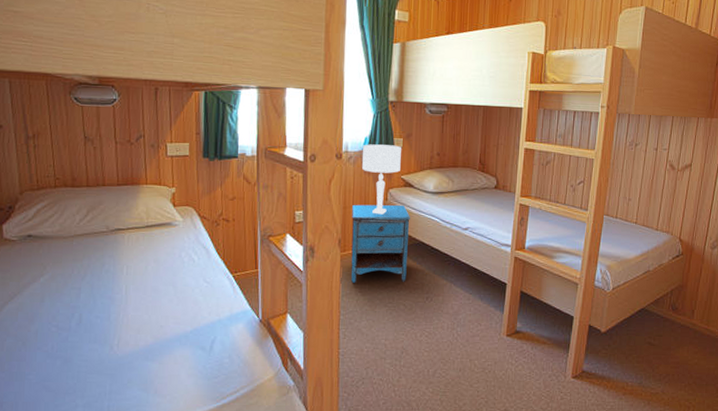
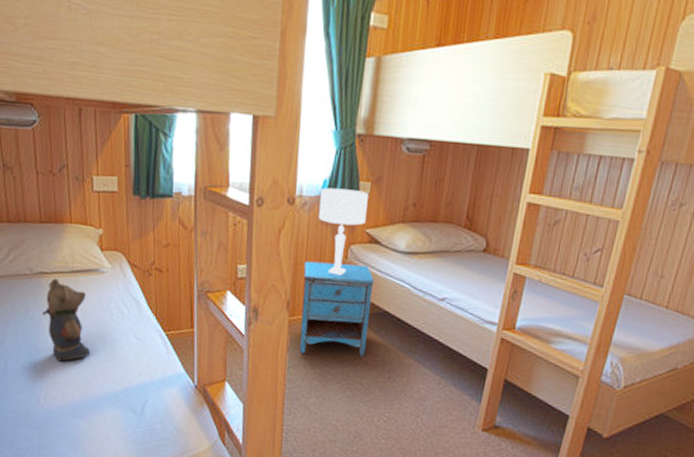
teddy bear: none [117,234,163,309] -> present [41,278,91,362]

